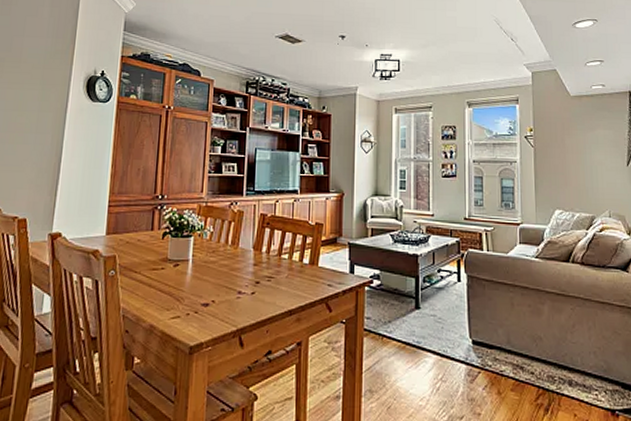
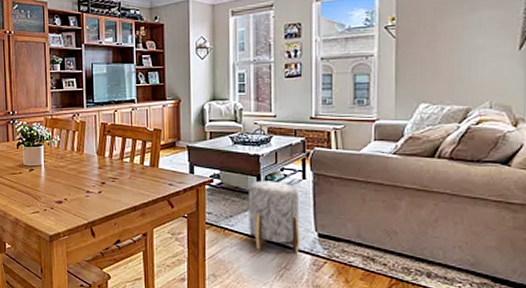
stool: none [407,282,456,363] -> present [248,181,300,254]

